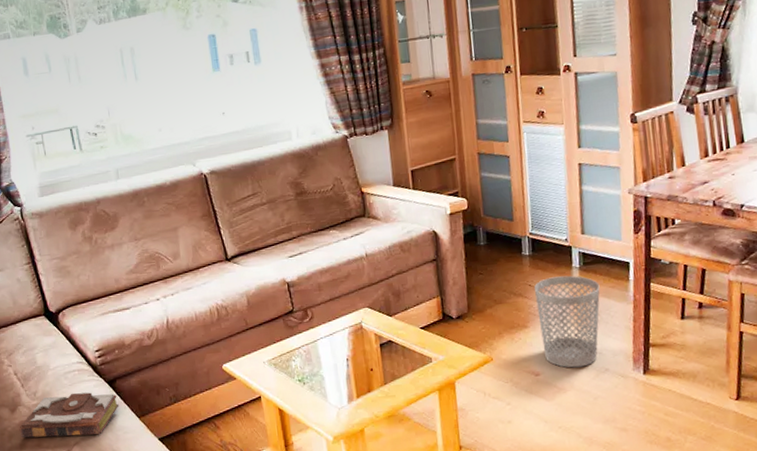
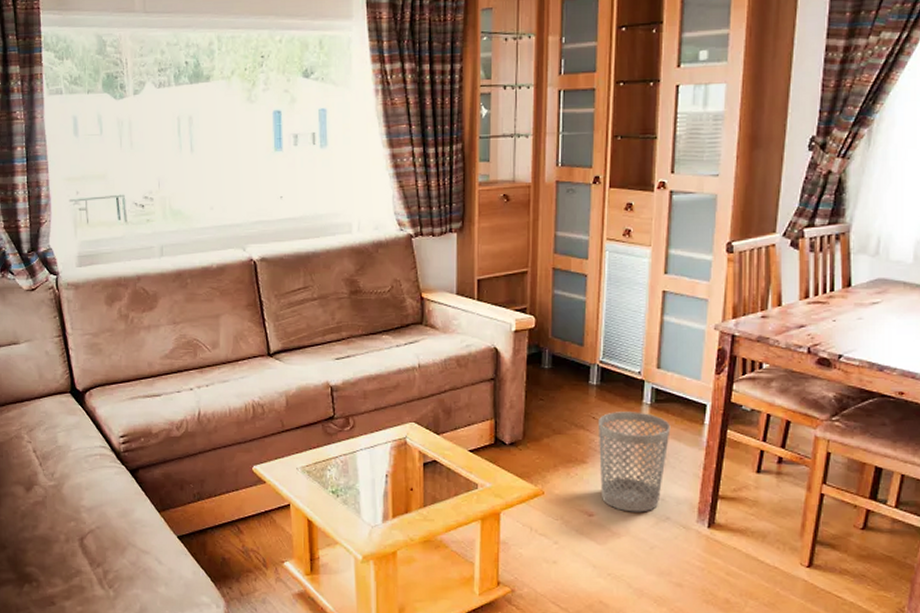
book: present [19,392,119,438] -> none [33,478,139,525]

